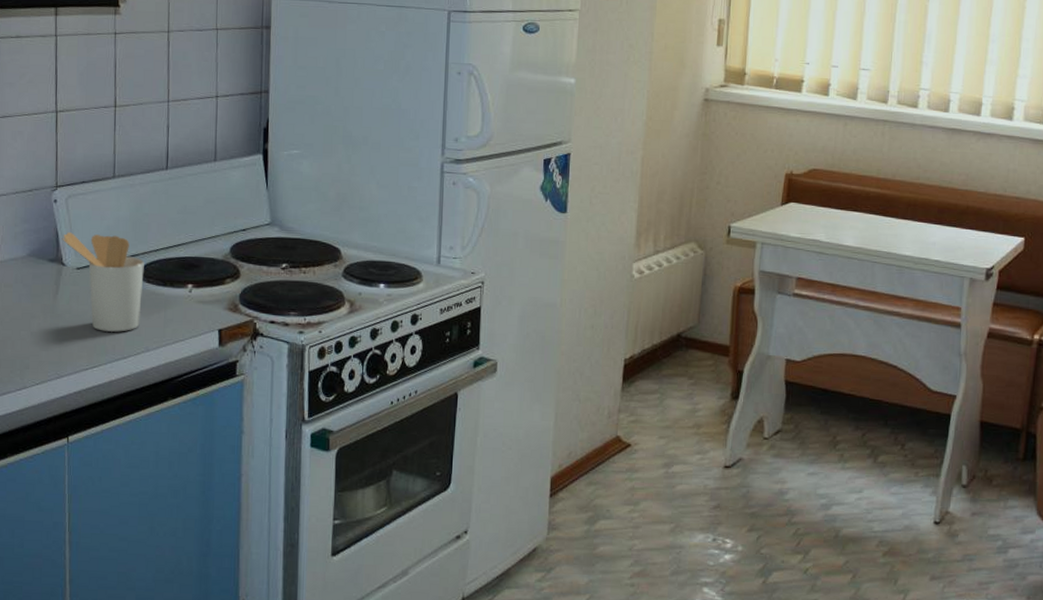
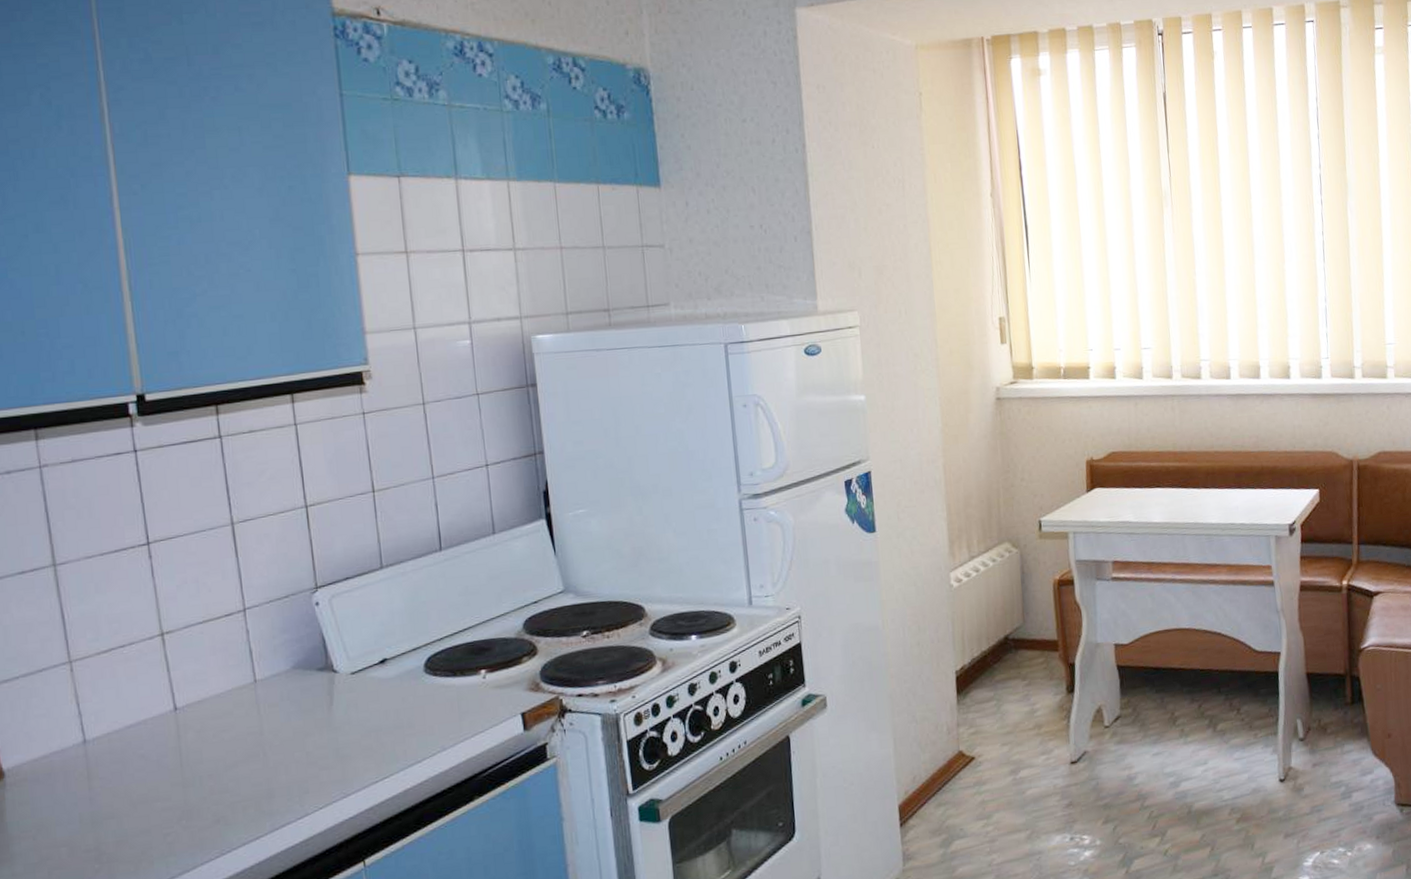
utensil holder: present [62,232,144,332] -> none [330,630,431,737]

